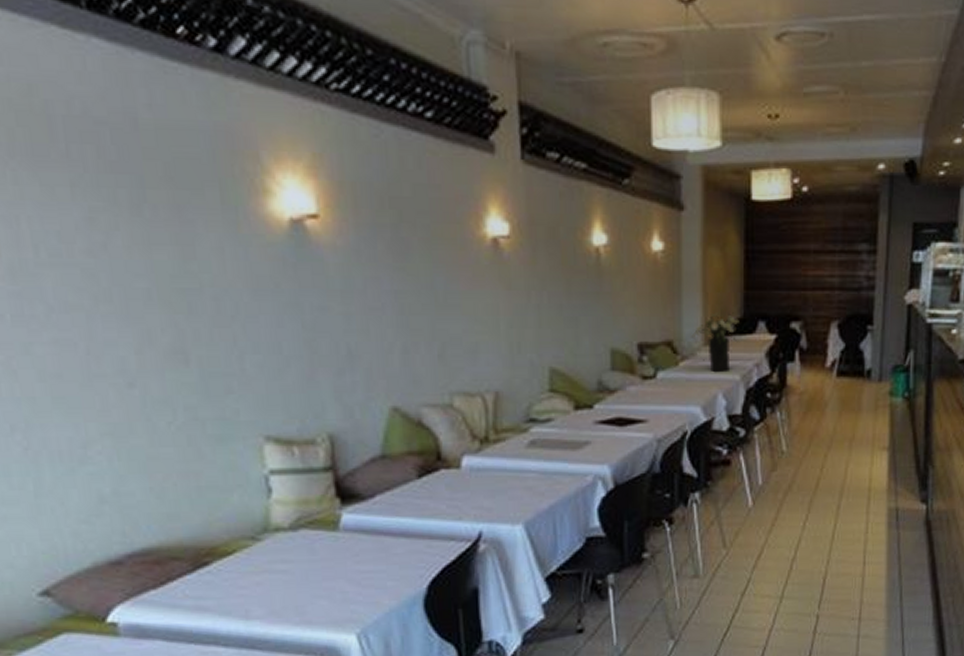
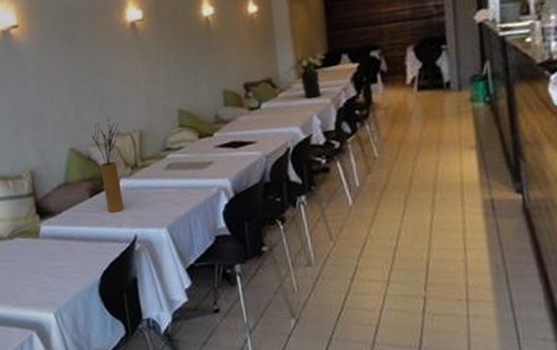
vase: none [425,368,467,501] -> present [91,117,124,213]

